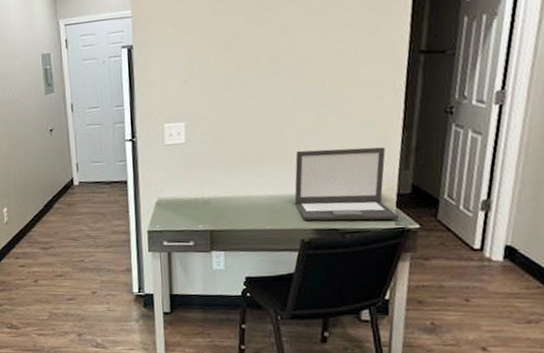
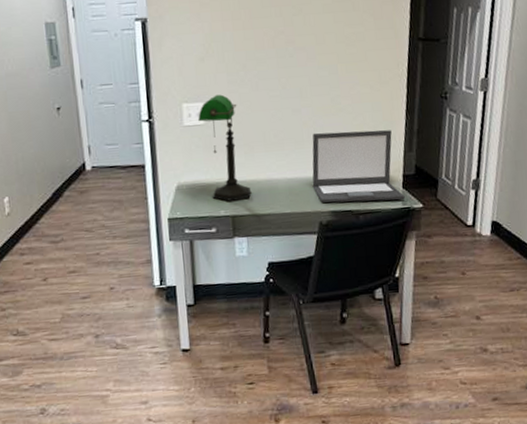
desk lamp: none [179,114,231,216] -> present [198,94,252,201]

